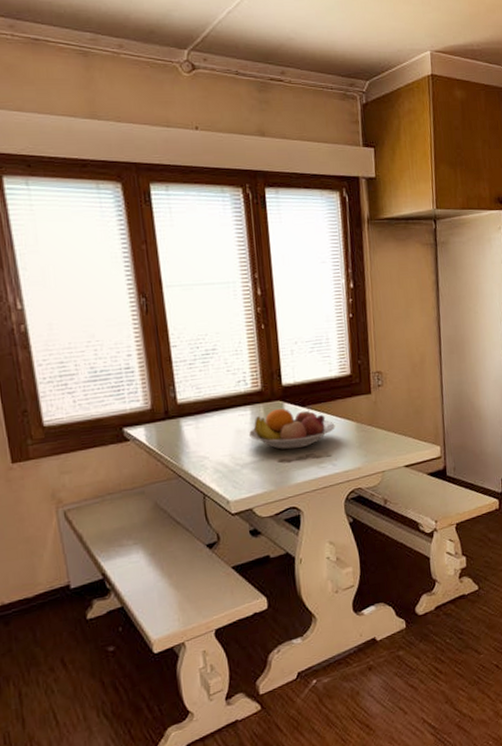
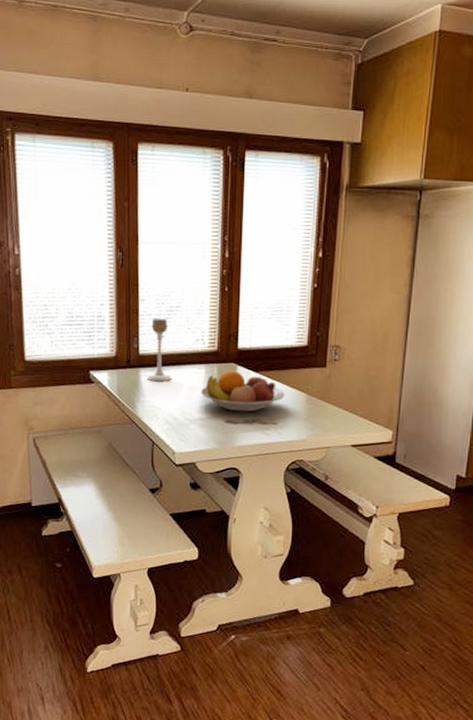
candle holder: none [187,363,217,431] -> present [147,318,173,382]

